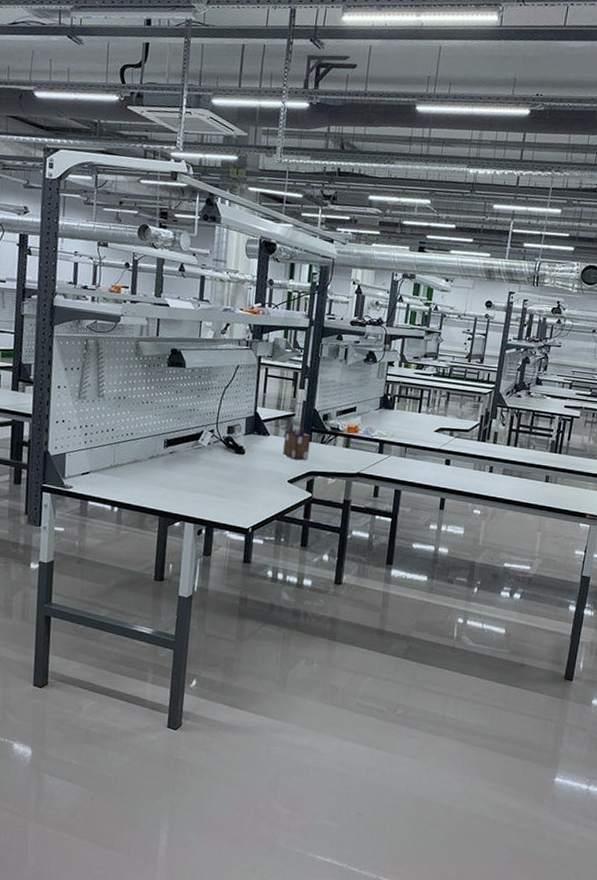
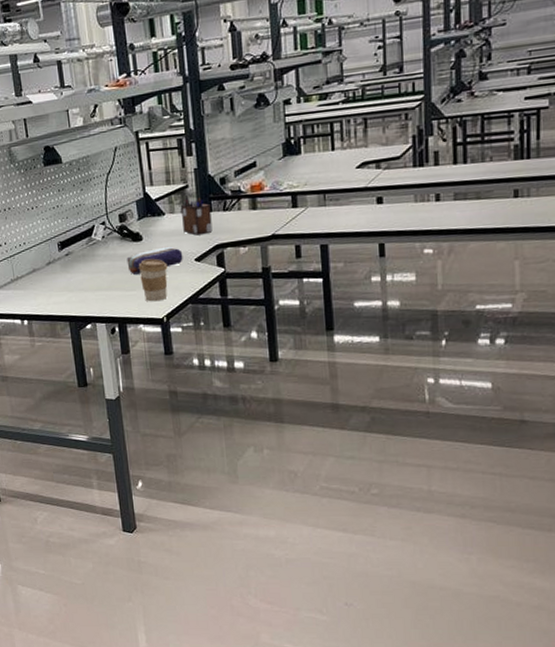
pencil case: none [226,463,278,484] -> present [127,246,183,275]
coffee cup: none [235,471,263,513] -> present [138,258,168,302]

